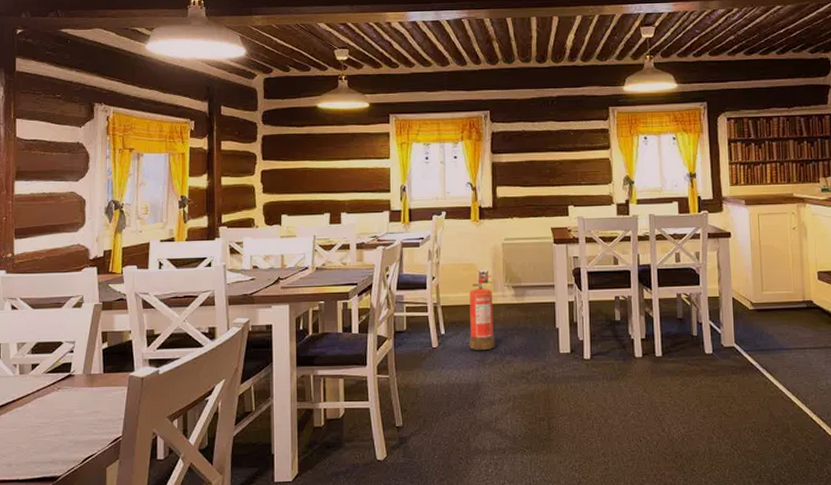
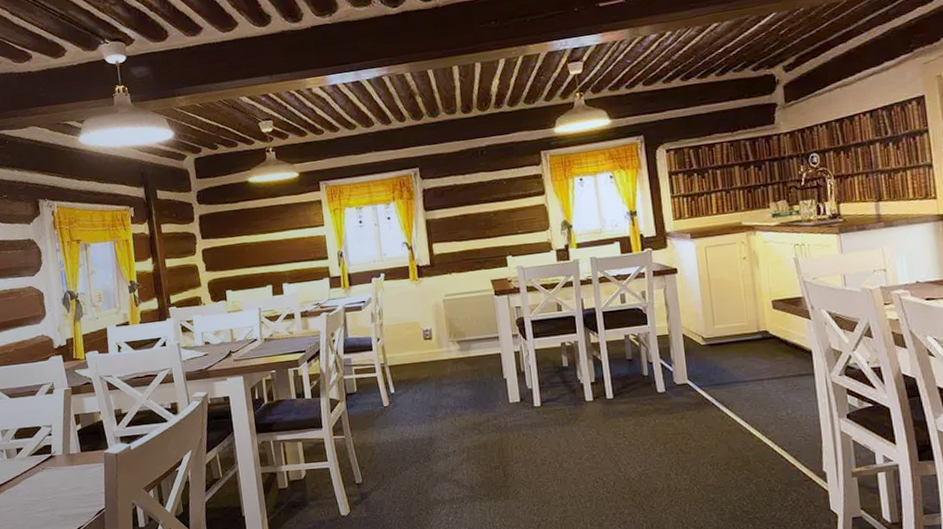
fire extinguisher: present [469,275,495,351] -> none [415,331,445,407]

